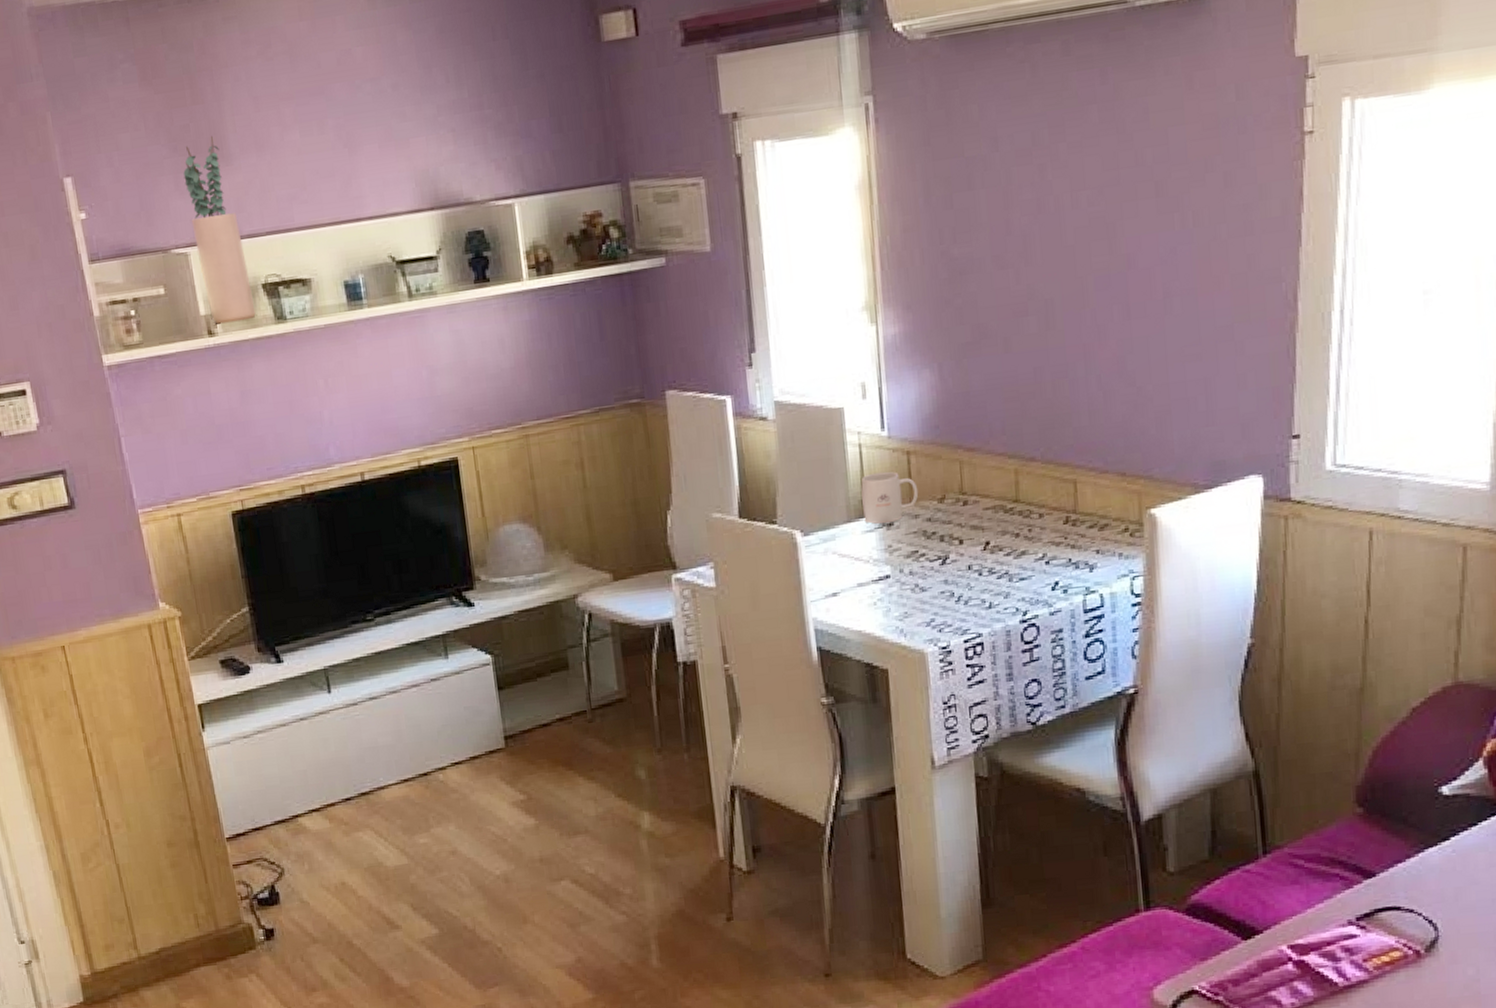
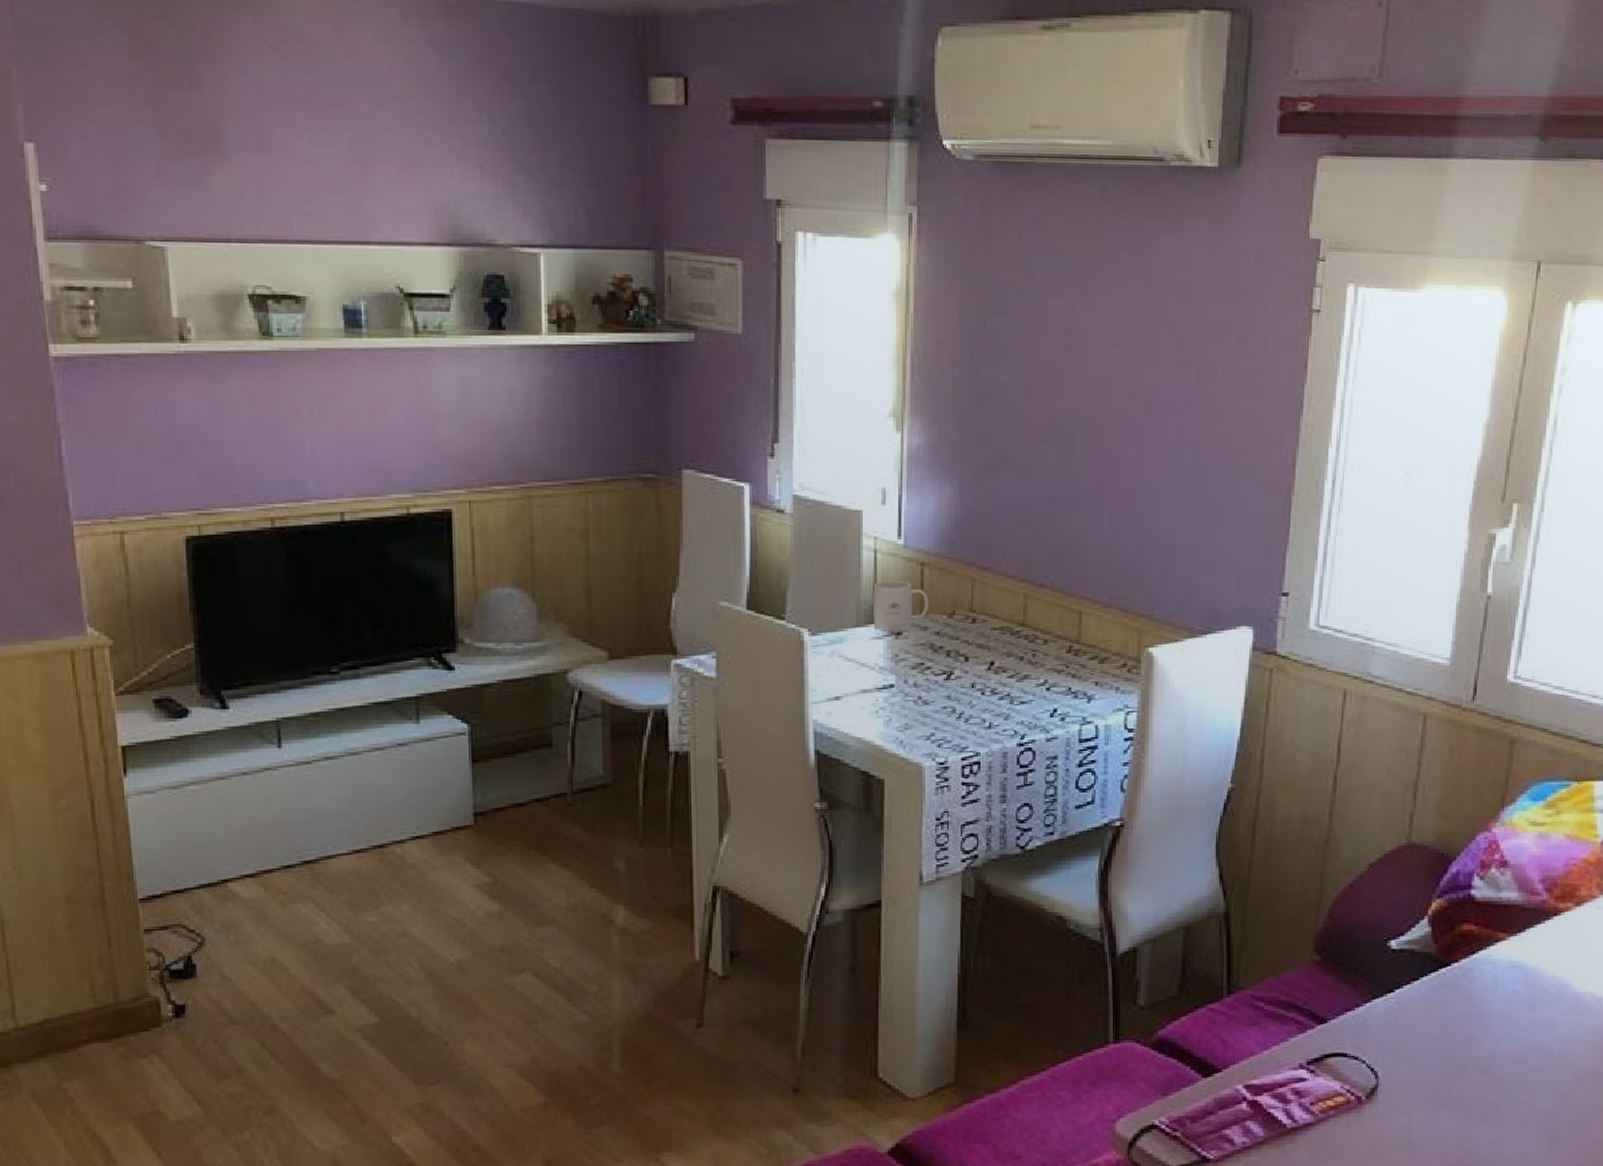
vase: present [183,135,256,324] -> none [169,126,238,331]

